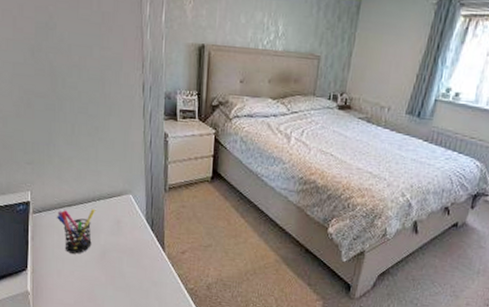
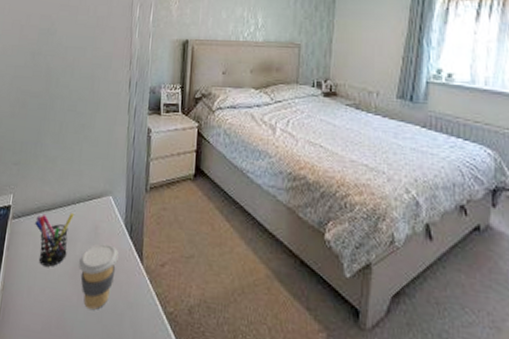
coffee cup: none [104,235,142,287] -> present [79,244,119,310]

